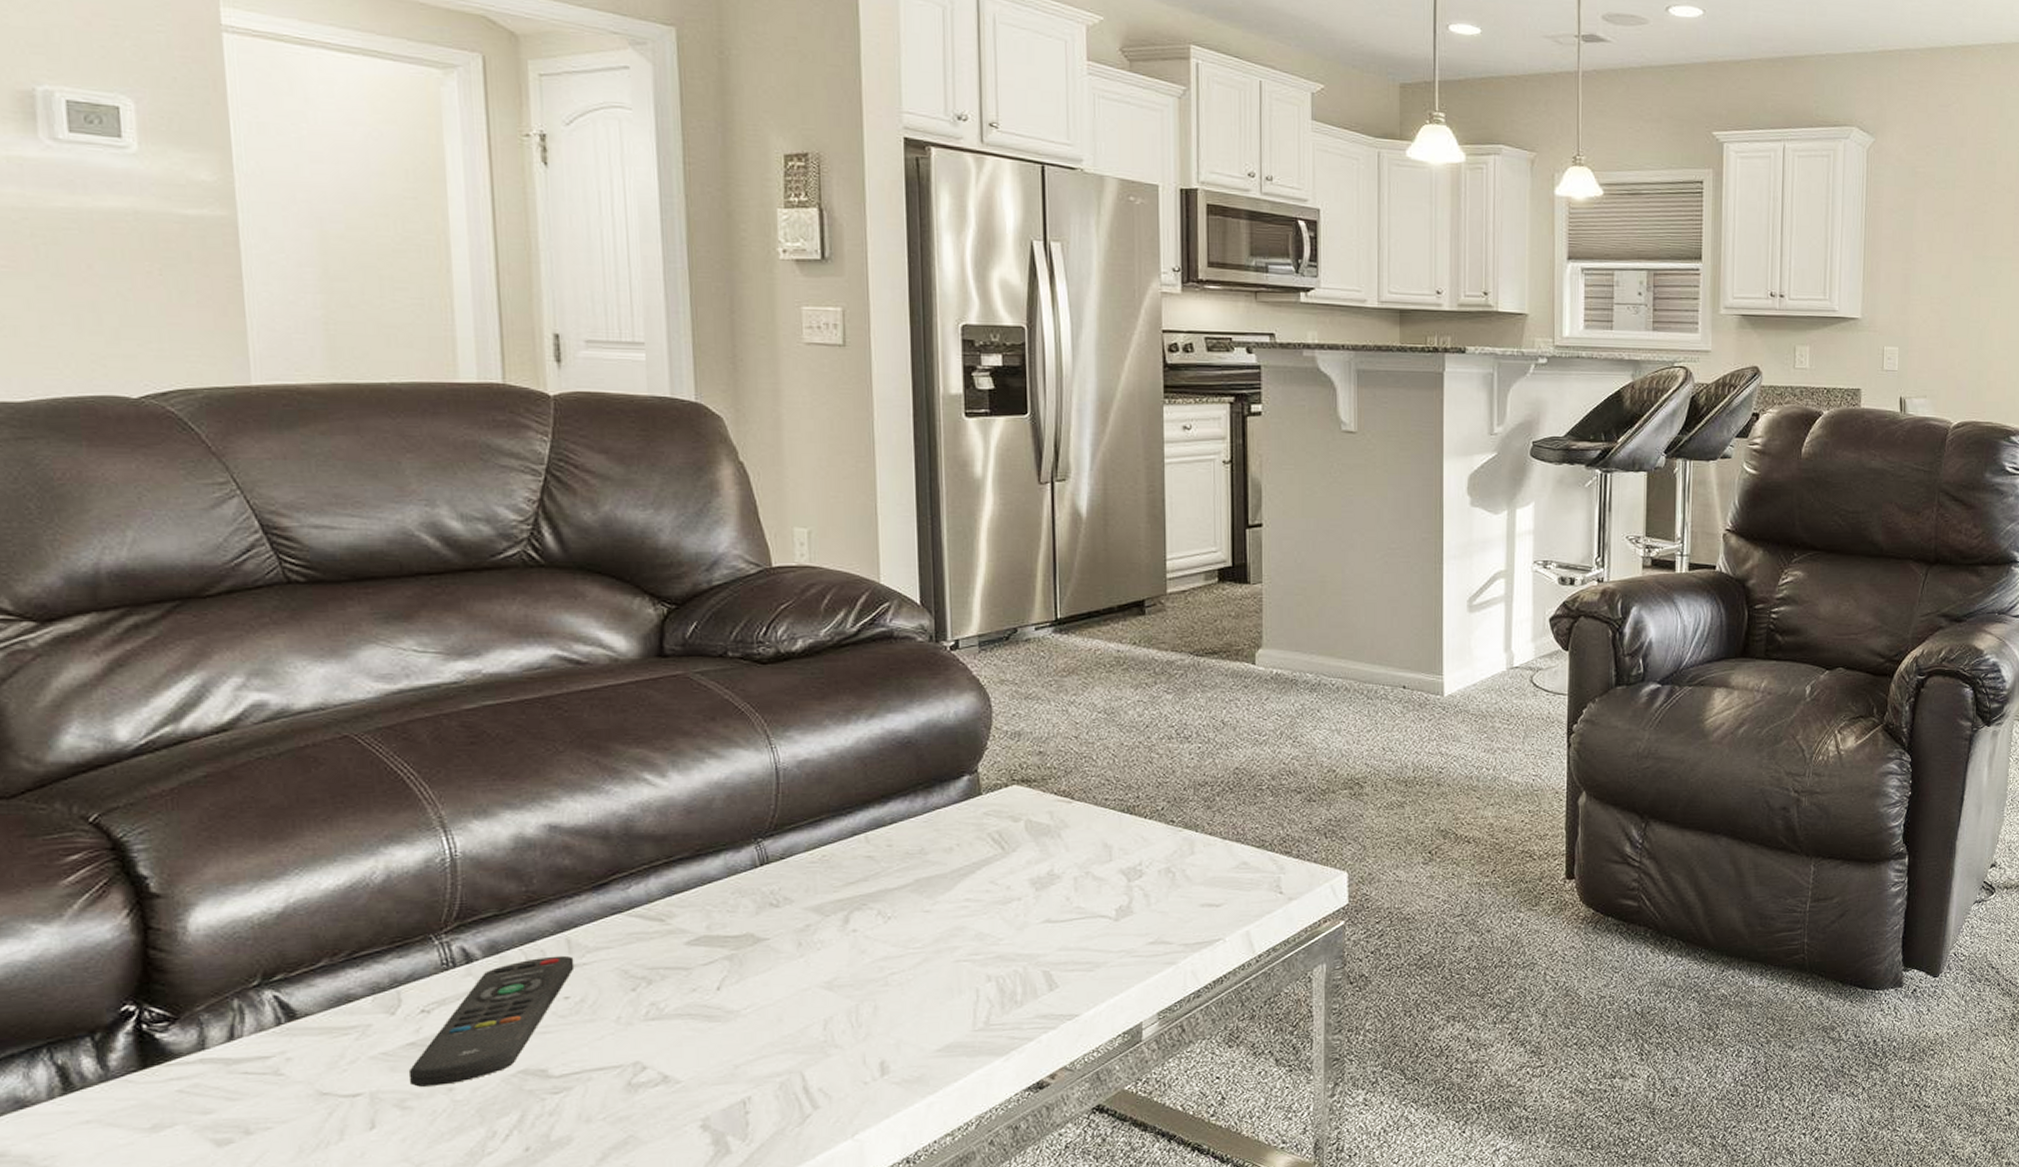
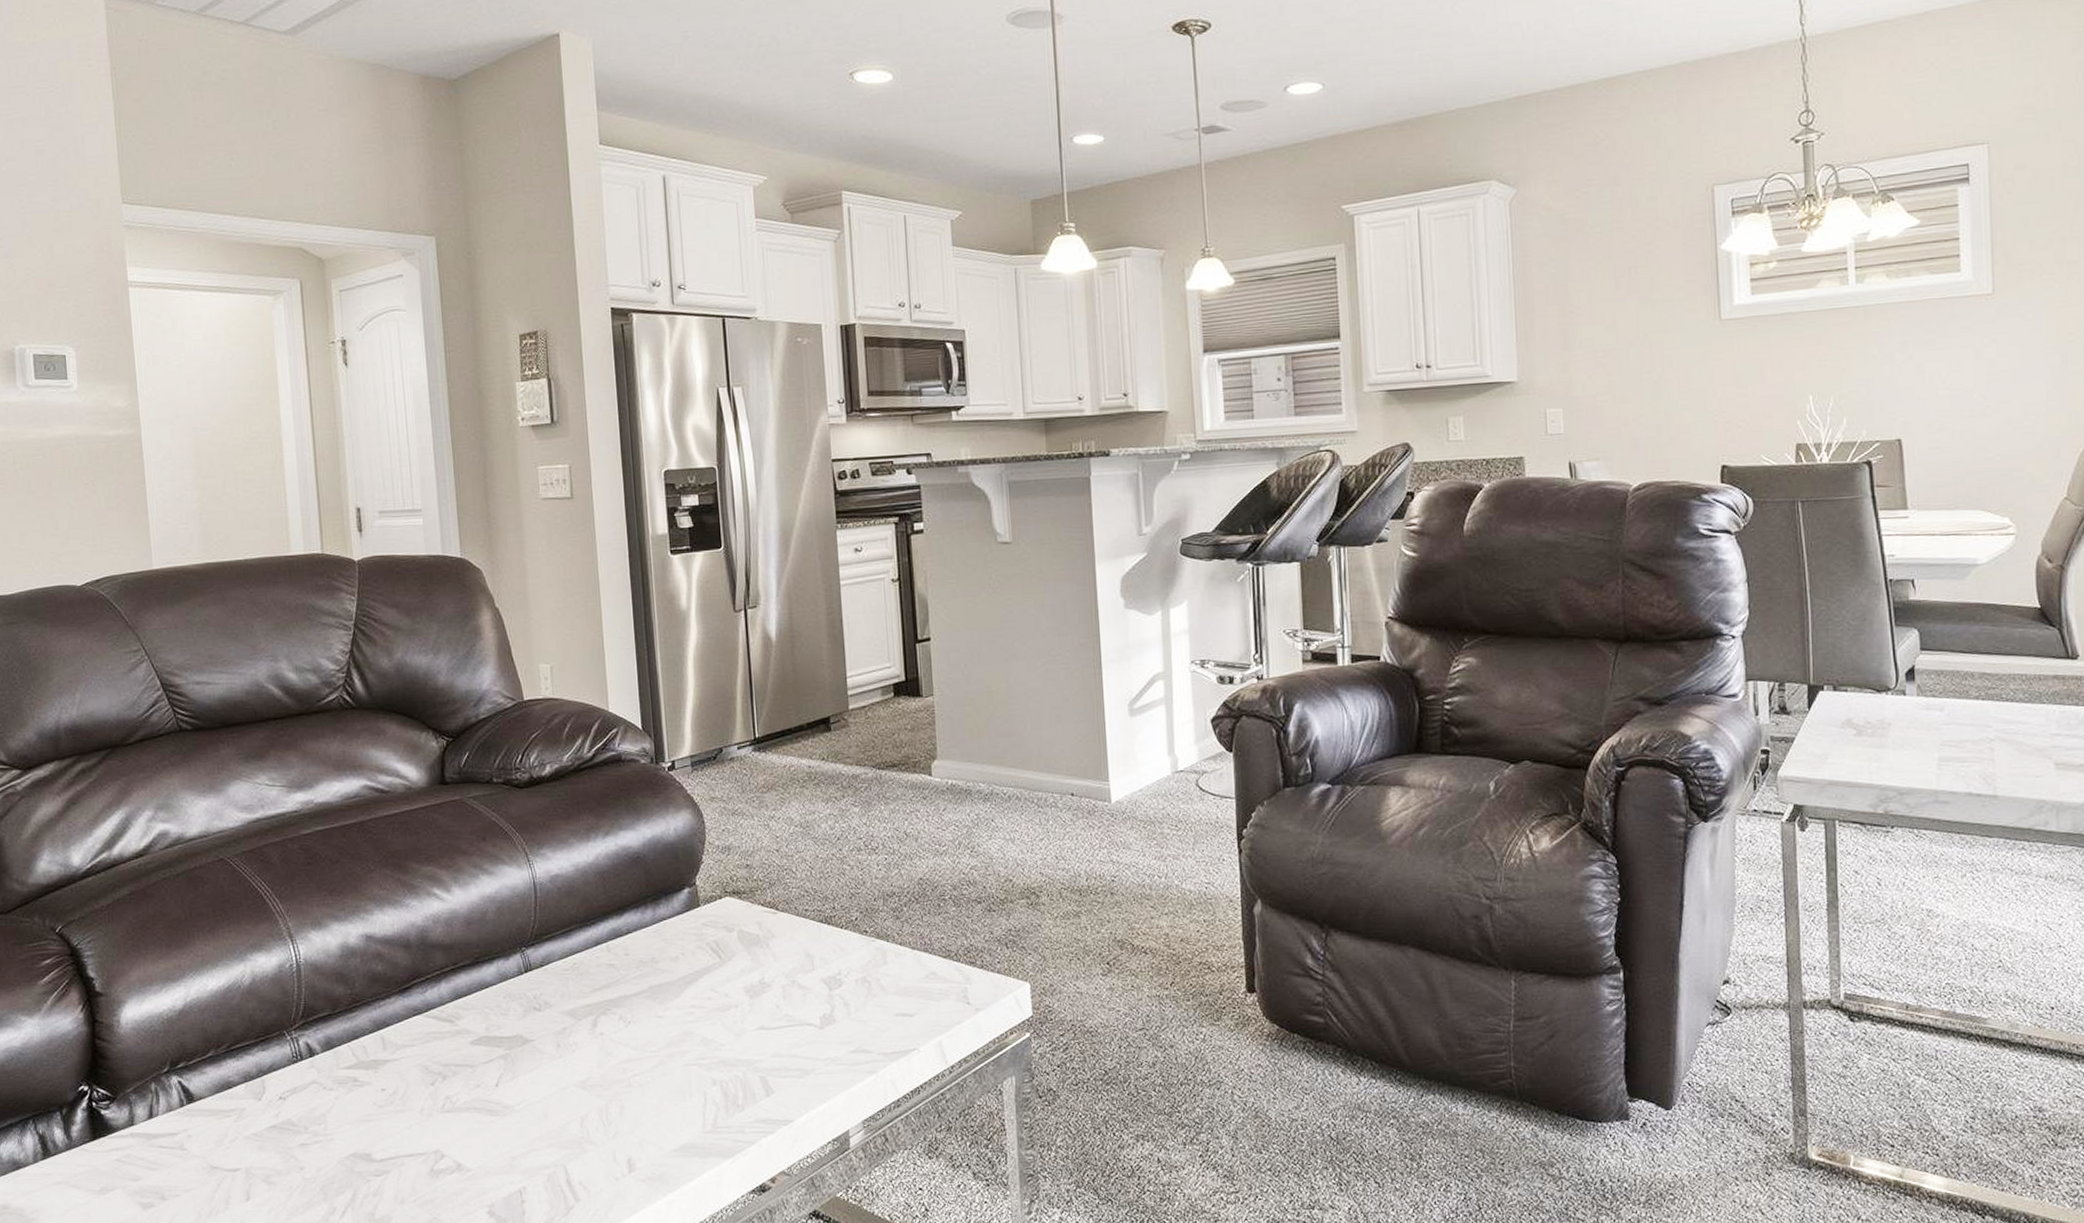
remote control: present [408,955,575,1087] -> none [271,1051,388,1165]

